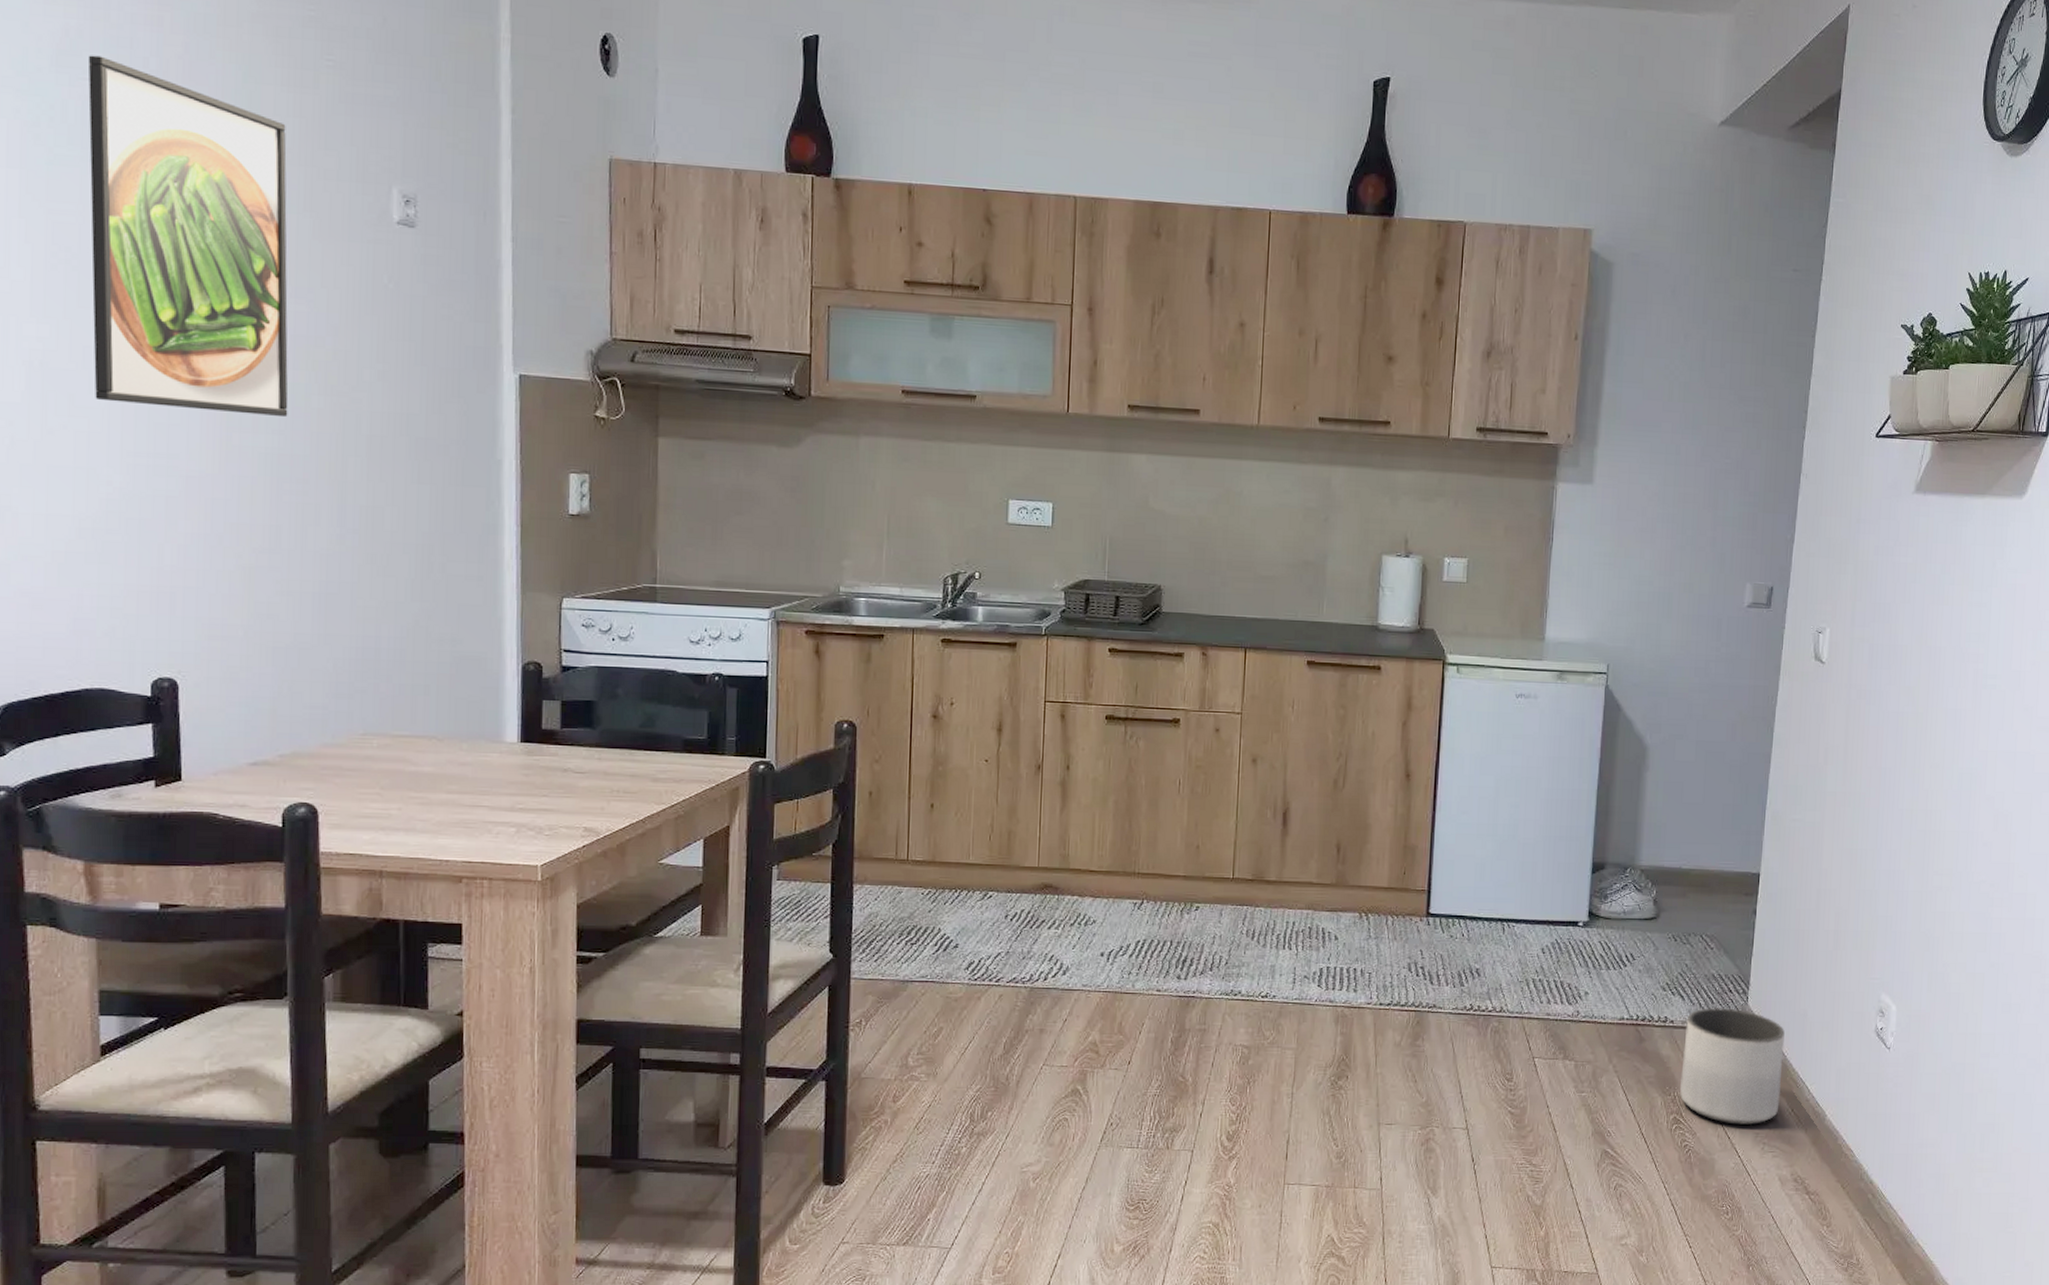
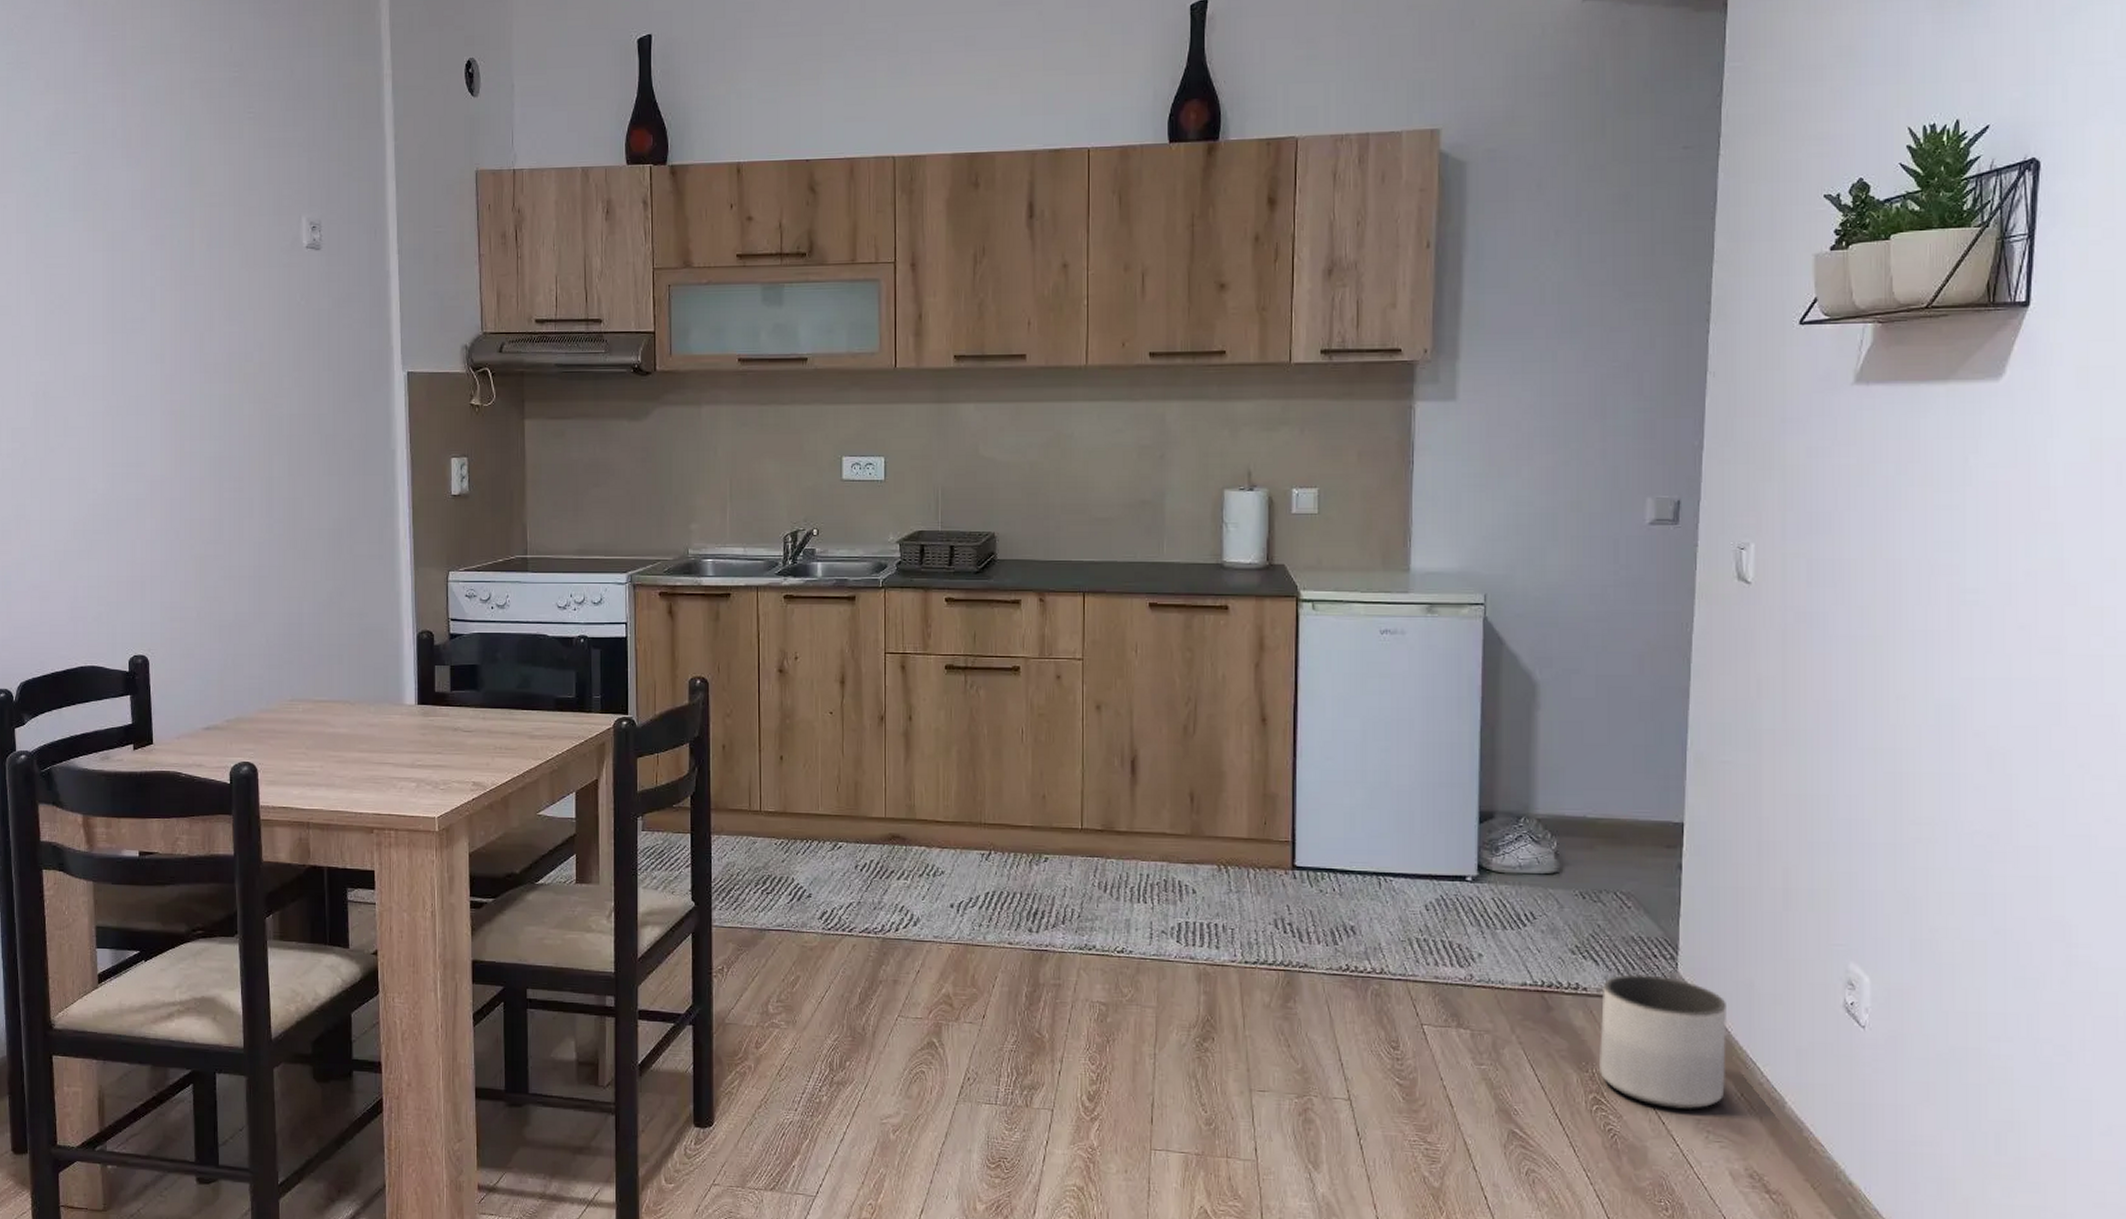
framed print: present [87,55,289,418] -> none [72,132,226,425]

